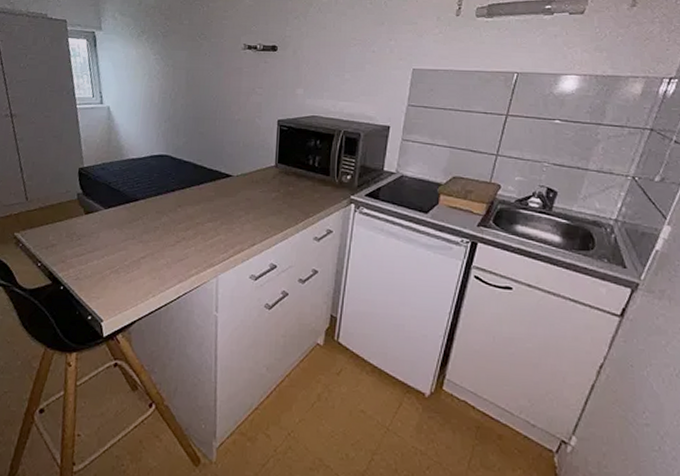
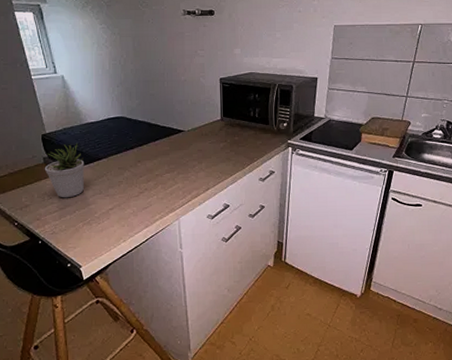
potted plant: none [76,180,121,241] -> present [44,144,85,198]

